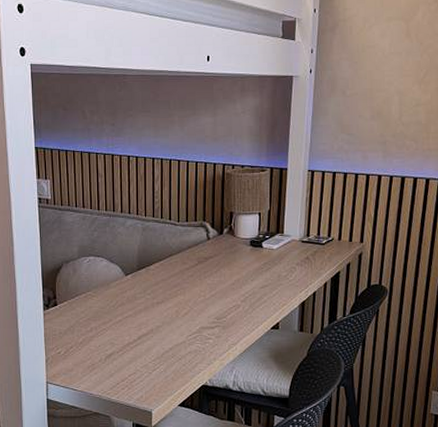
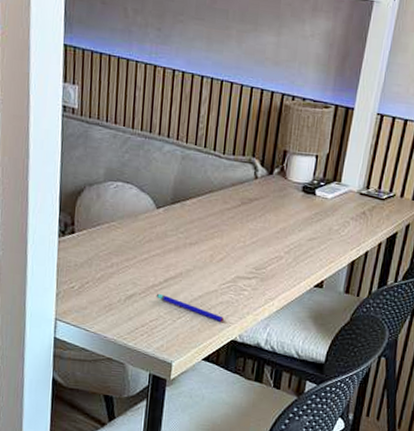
pen: none [132,350,193,369] -> present [156,293,224,322]

